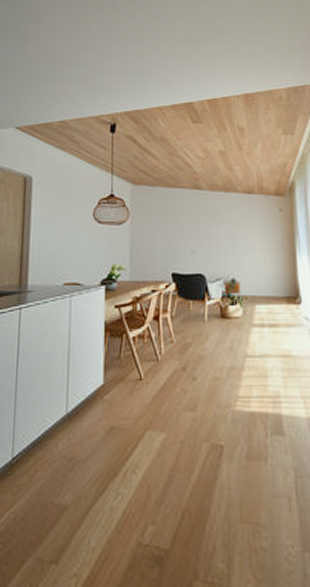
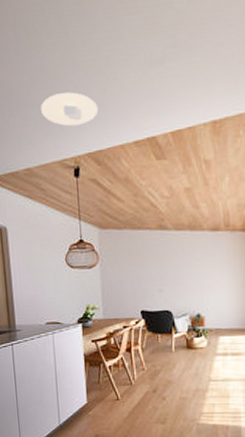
recessed light: none [82,57,139,87] -> present [41,92,99,127]

